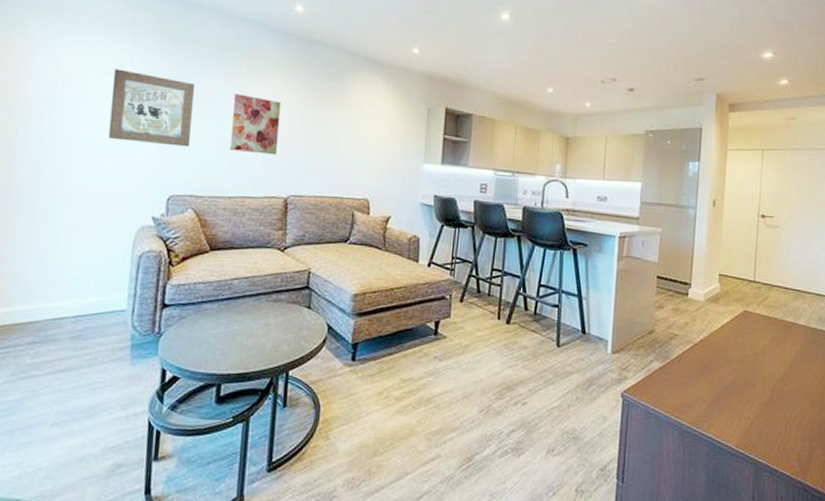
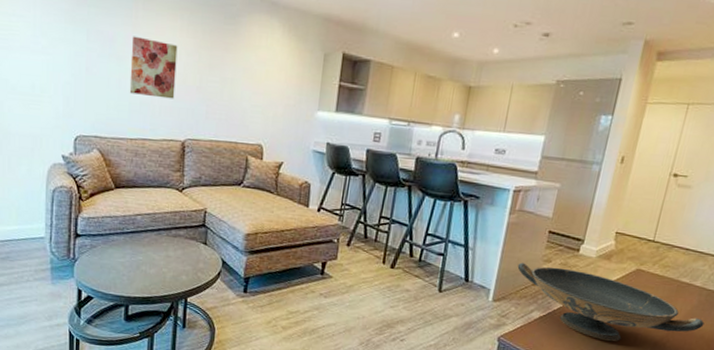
wall art: present [108,68,196,147] -> none [18,10,95,90]
decorative bowl: none [631,310,815,390] -> present [517,262,705,342]

